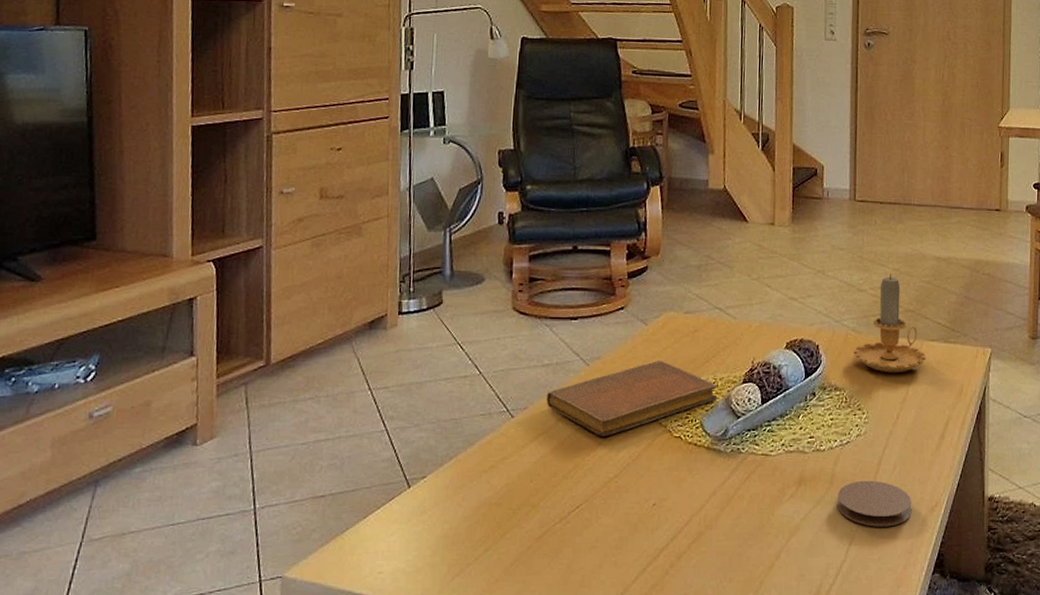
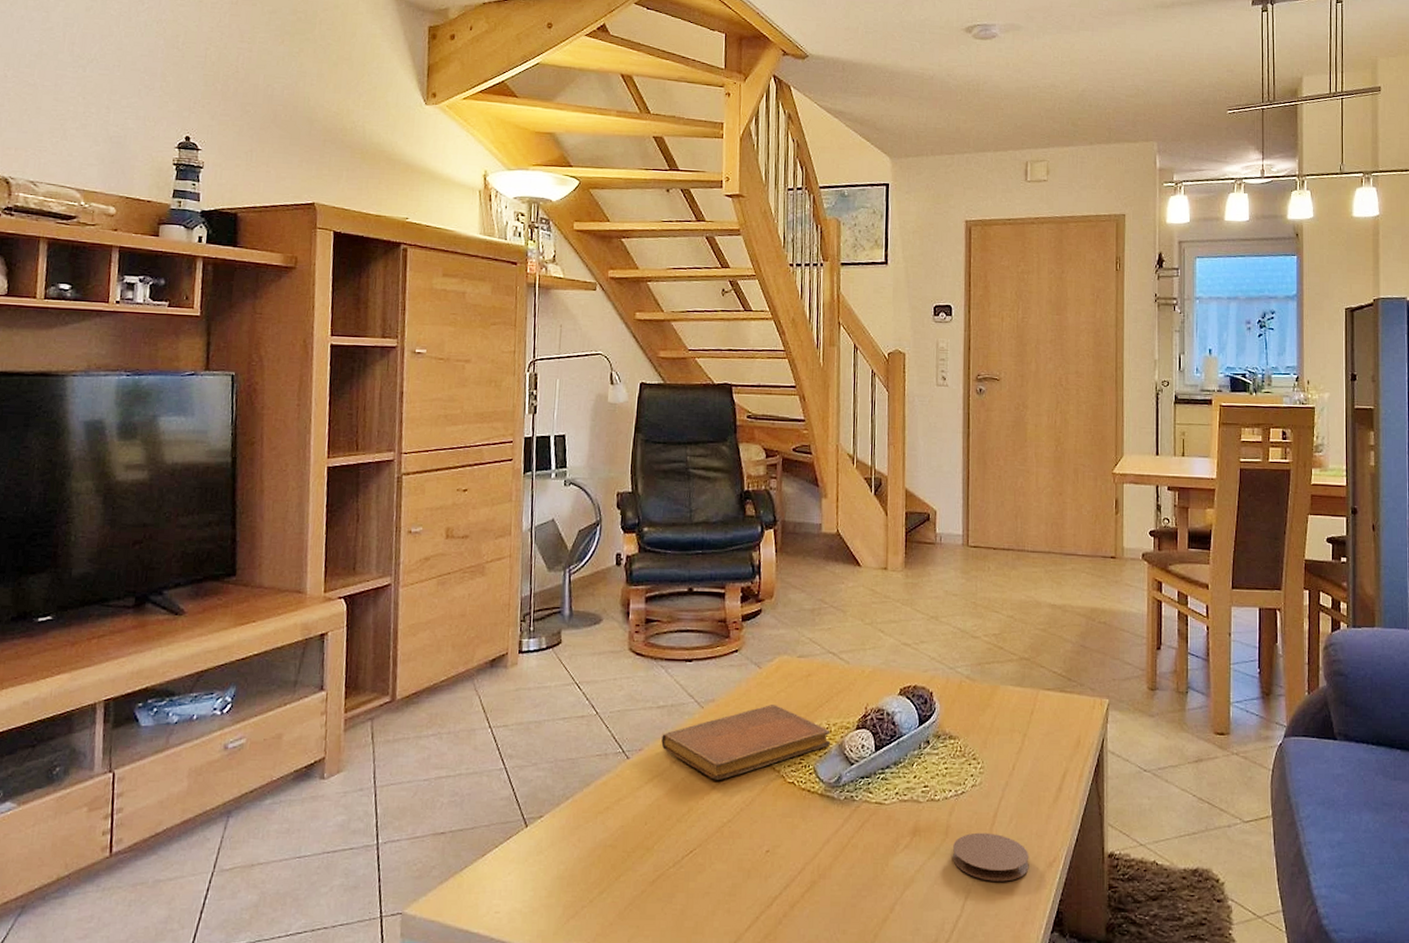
candle: present [853,274,926,373] -> none [967,621,1042,723]

